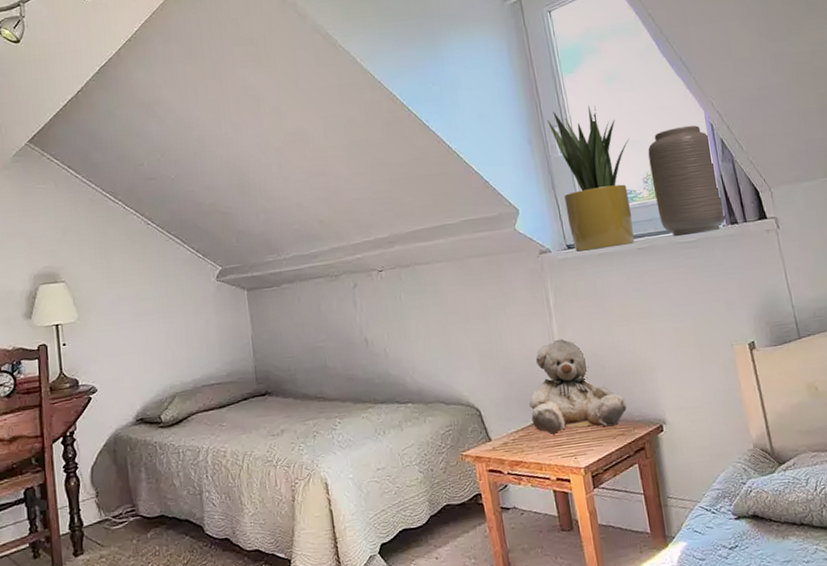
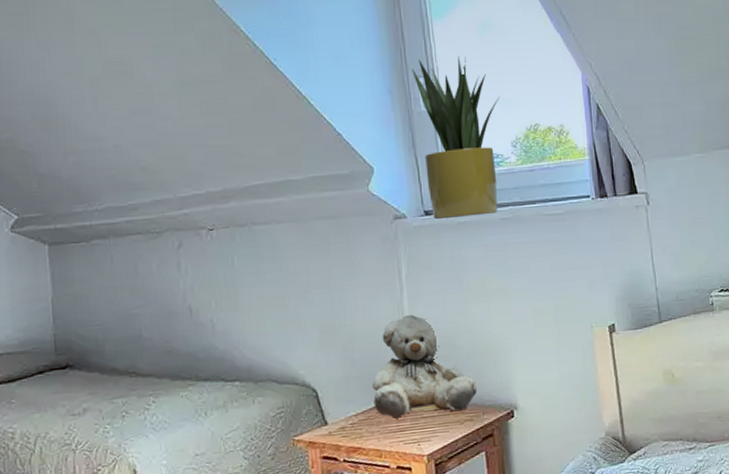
vase: present [648,125,727,237] -> none [519,87,597,208]

